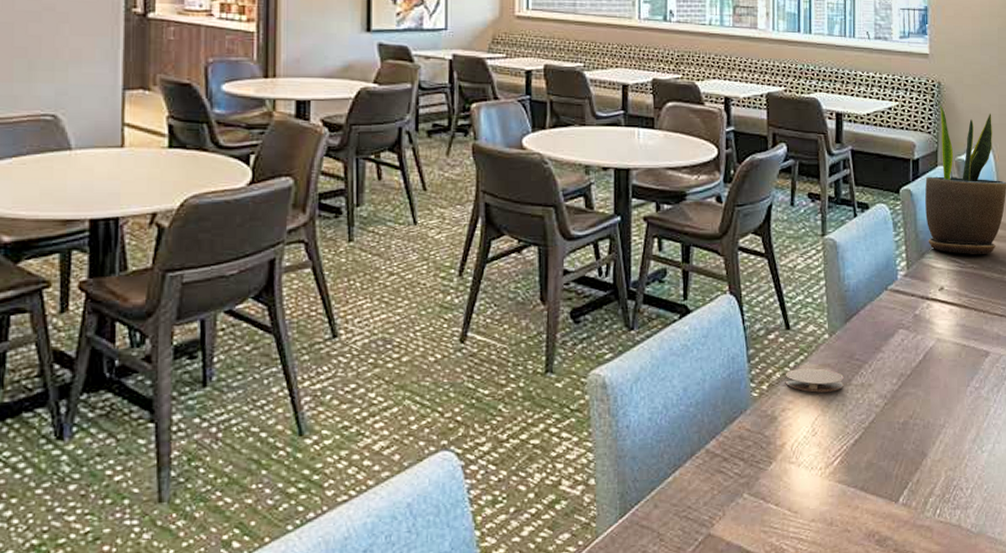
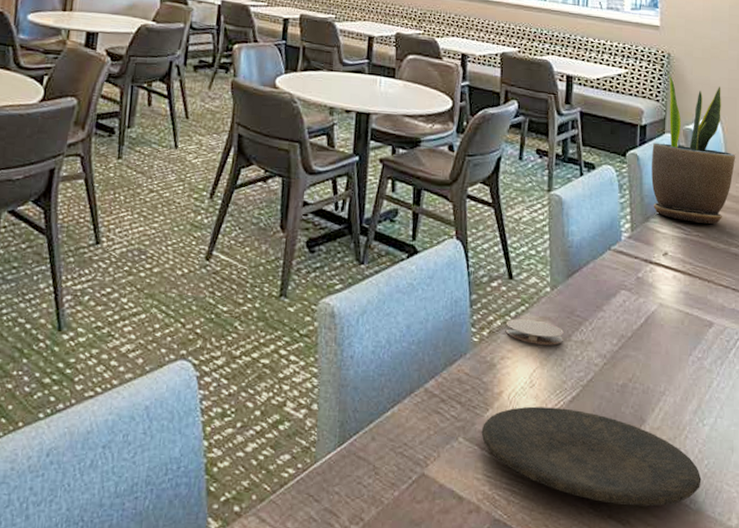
plate: none [766,452,982,538] -> present [481,406,702,507]

